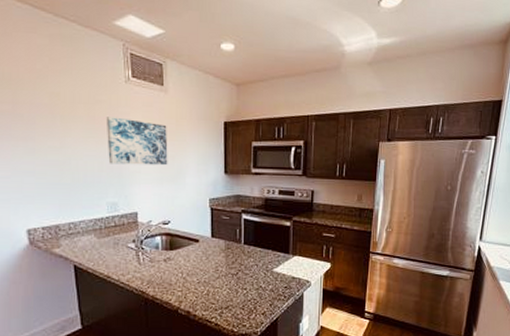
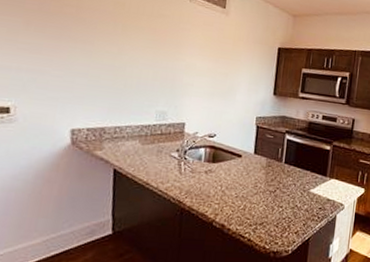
wall art: present [106,117,168,166] -> none [163,30,224,82]

